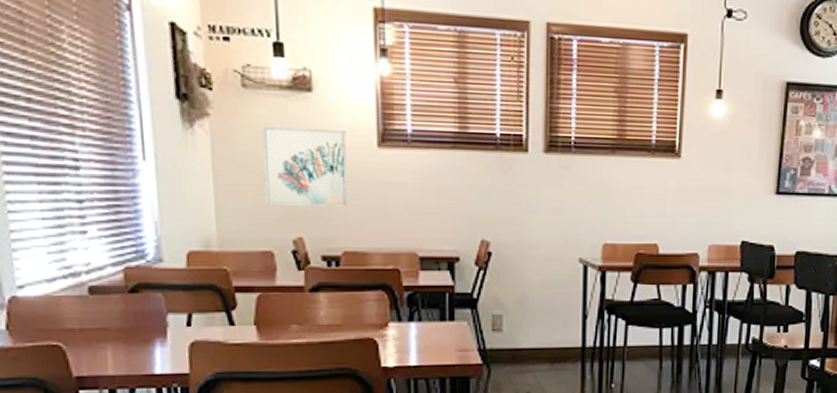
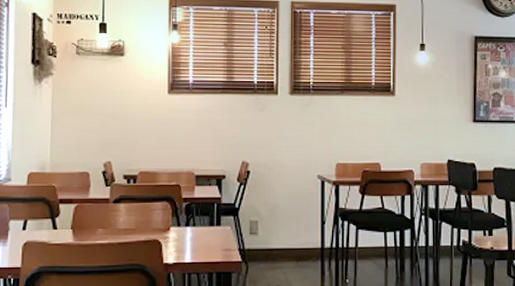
wall art: present [262,126,348,206] -> none [86,81,146,138]

